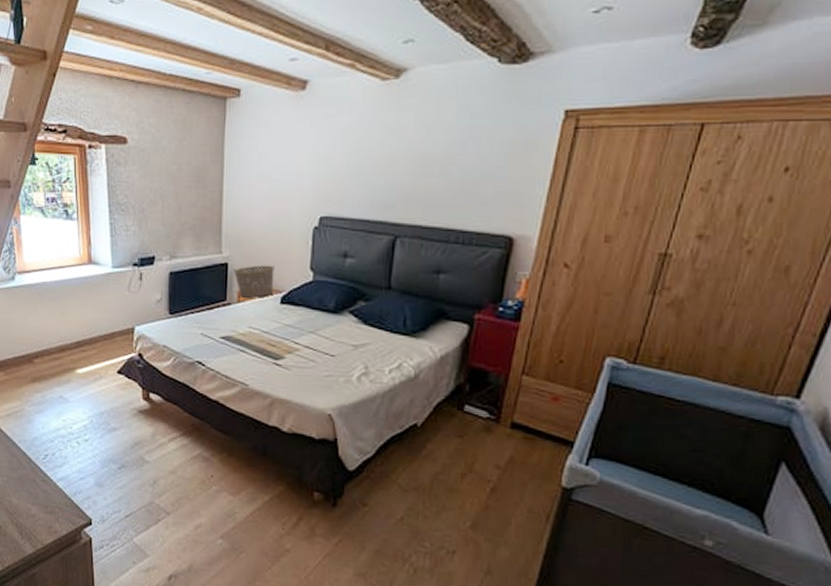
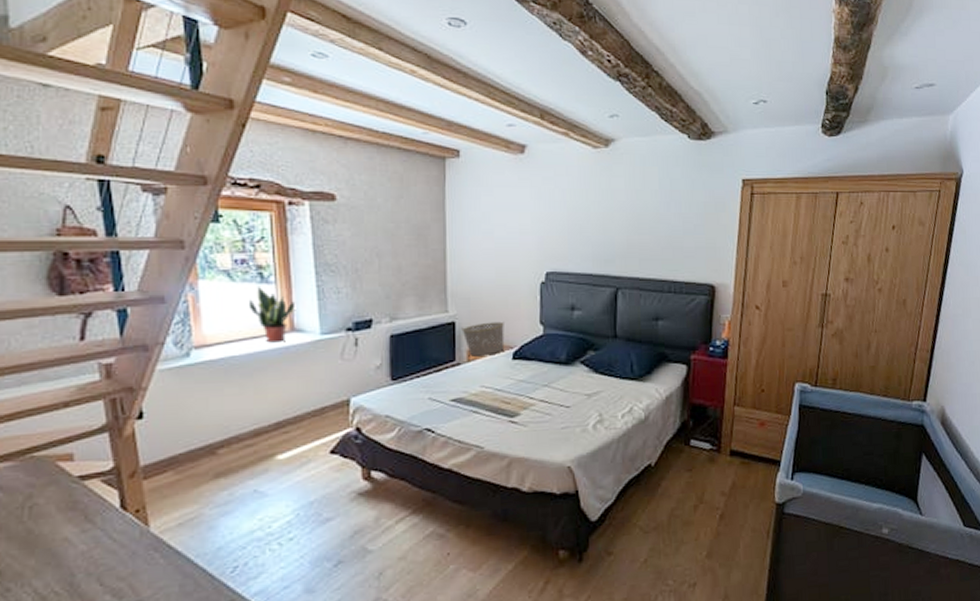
potted plant: none [58,222,93,273] -> present [250,286,296,343]

